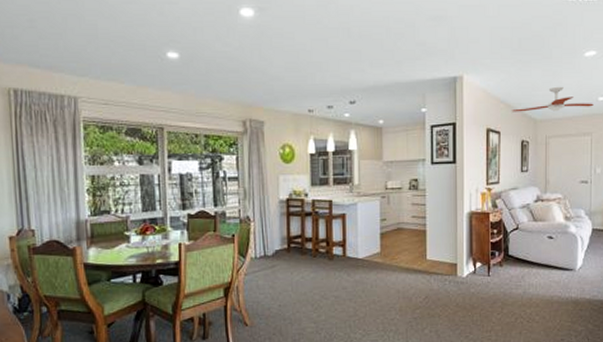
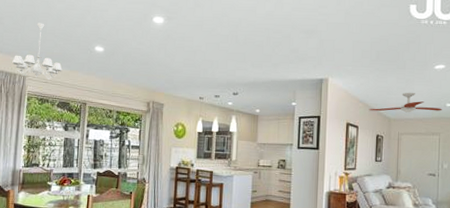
chandelier: none [54,24,126,101] -> present [11,23,62,80]

